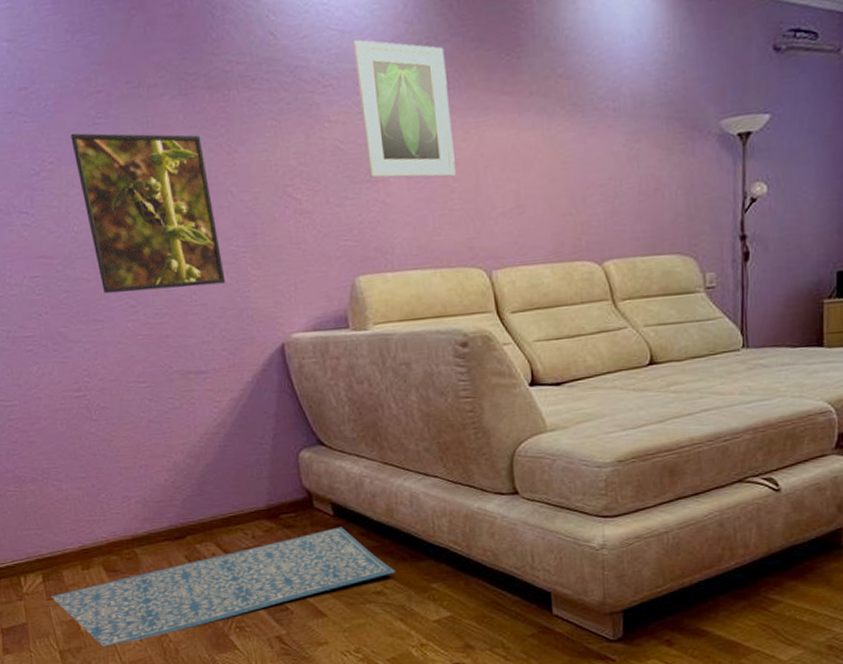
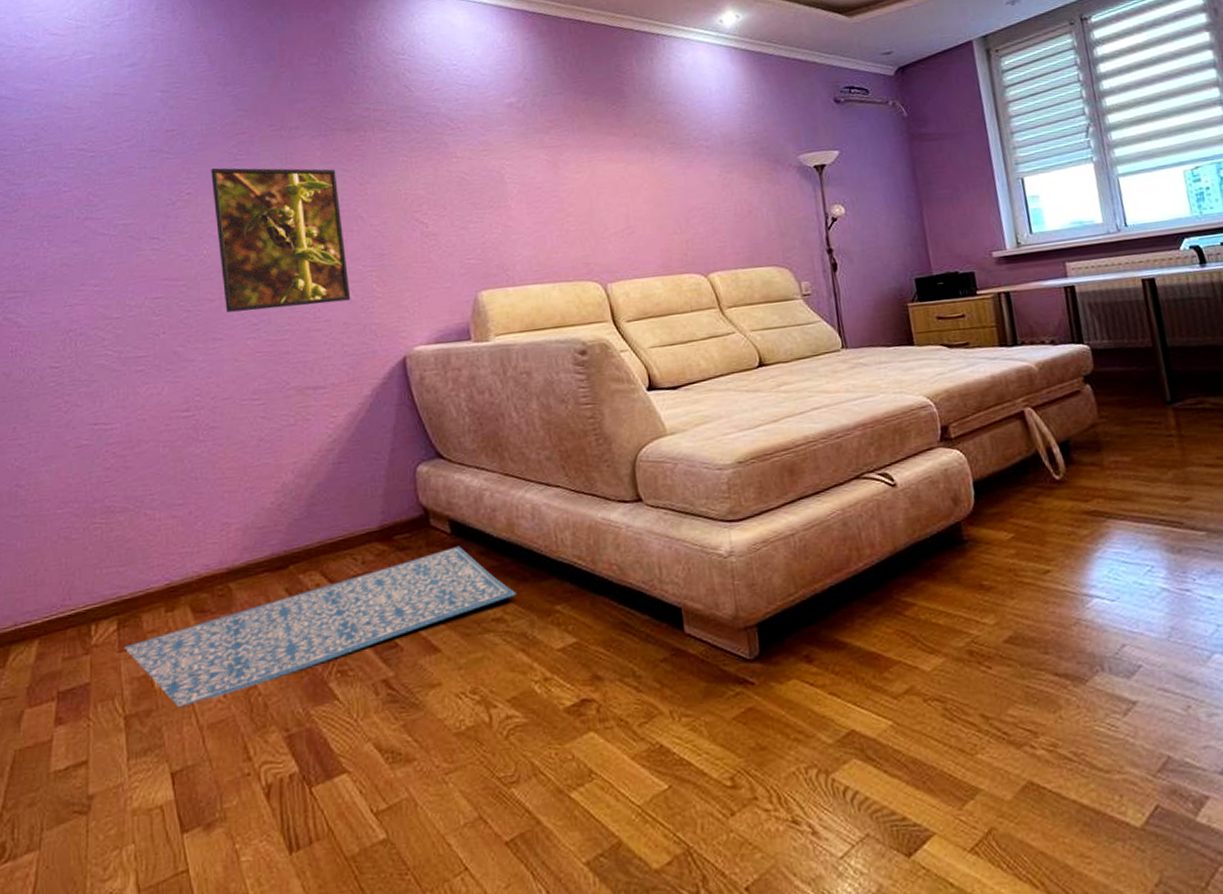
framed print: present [353,39,456,179] -> none [479,92,571,205]

